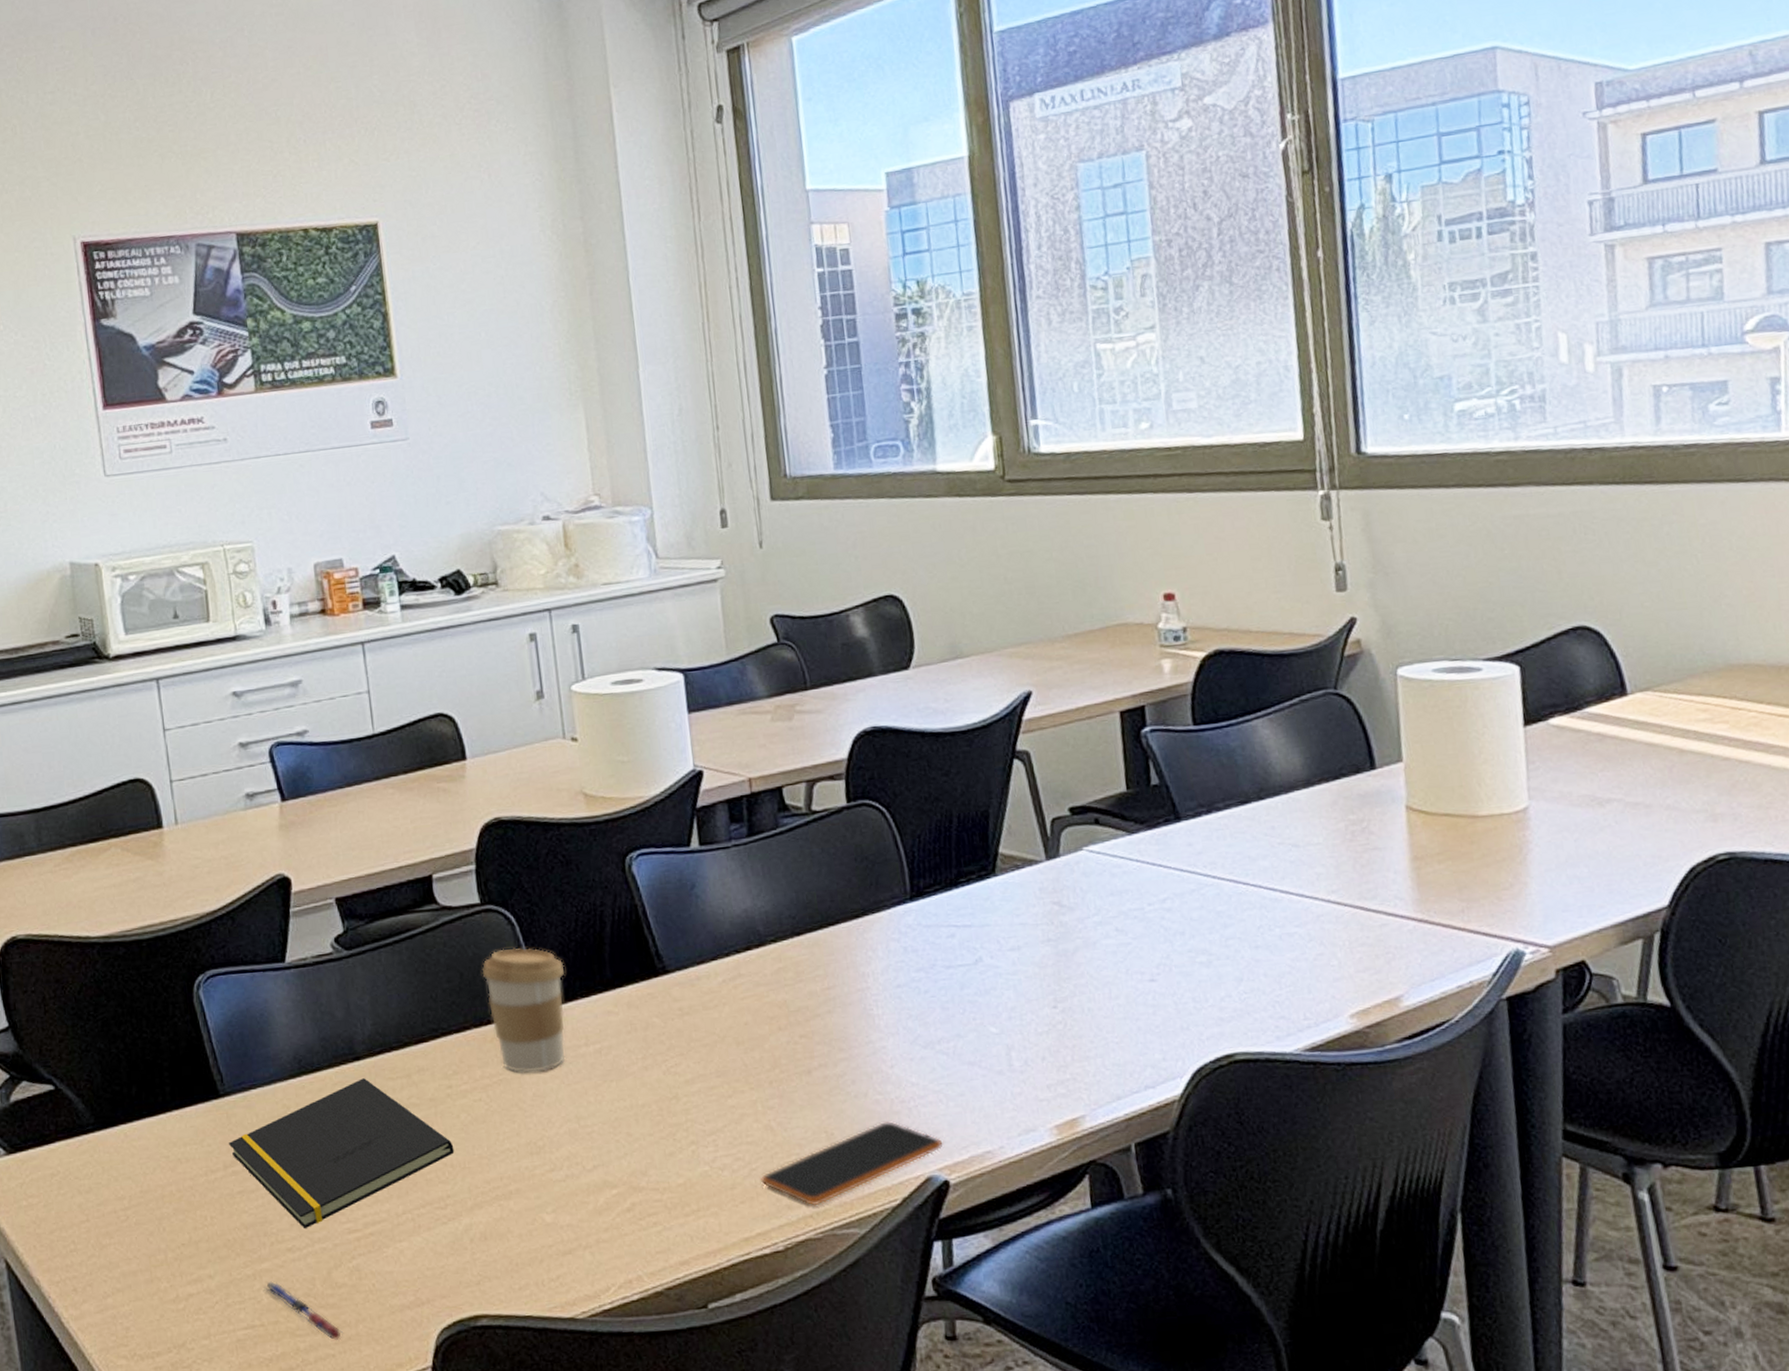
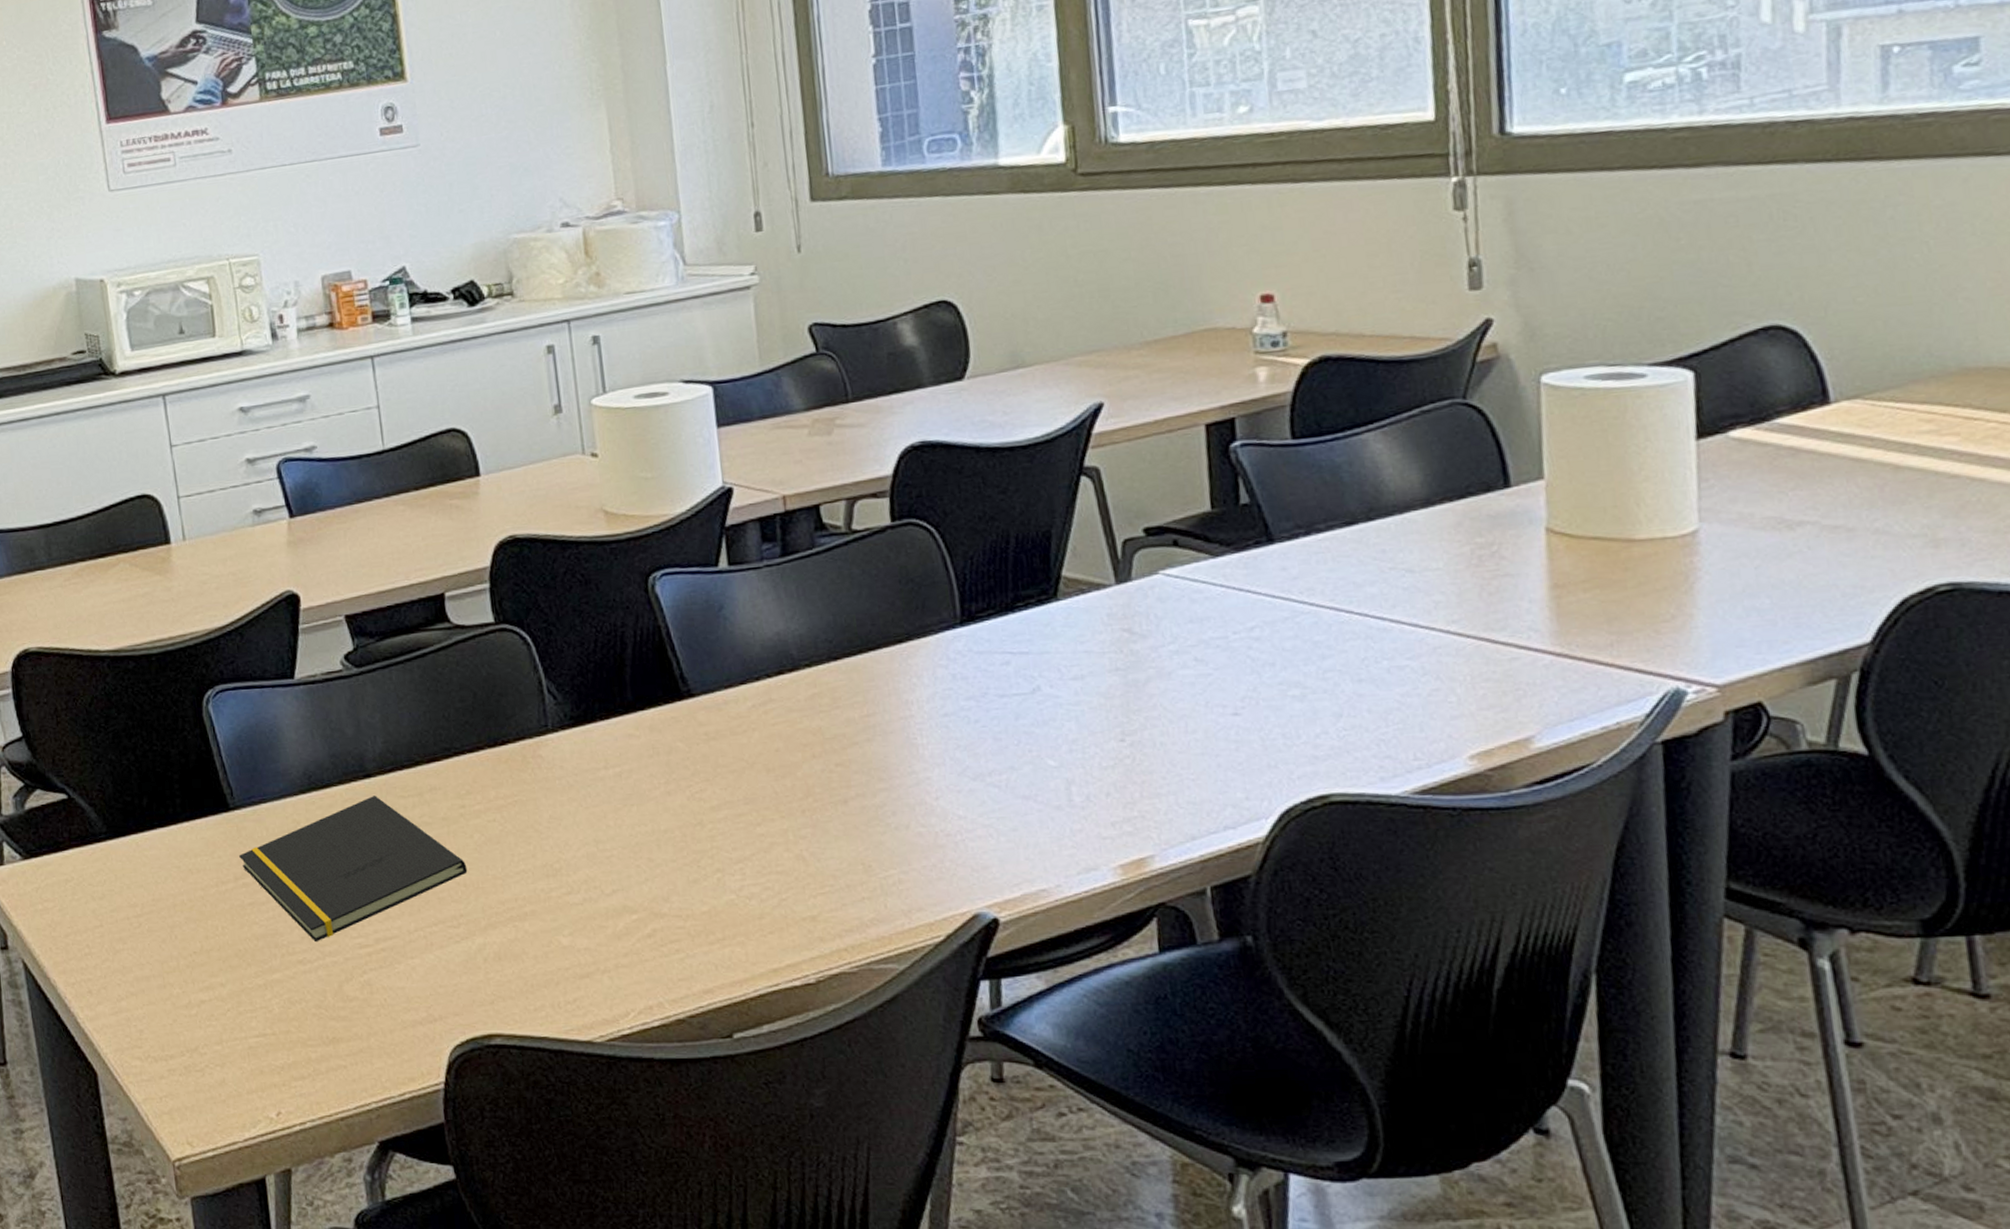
pen: present [264,1281,344,1341] -> none [275,992,356,1053]
coffee cup: present [481,947,565,1073] -> none [496,668,584,795]
smartphone: present [761,1121,943,1206] -> none [791,855,993,940]

